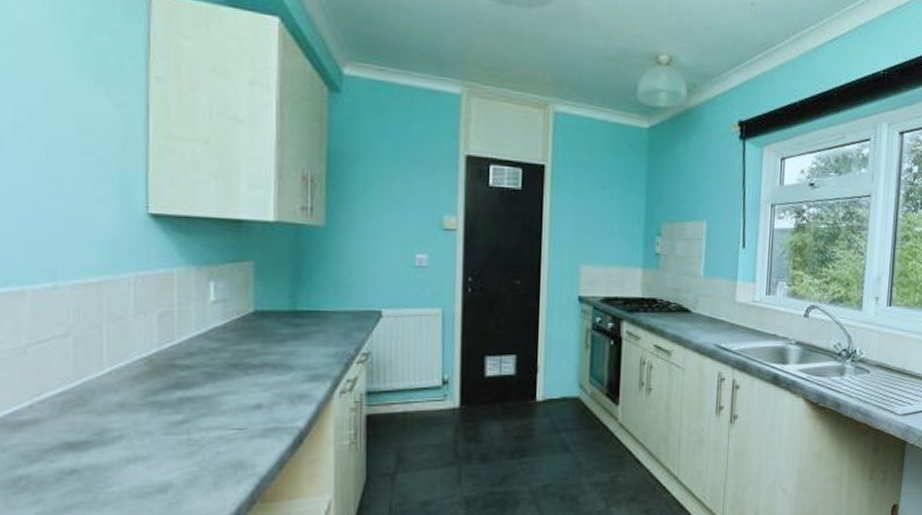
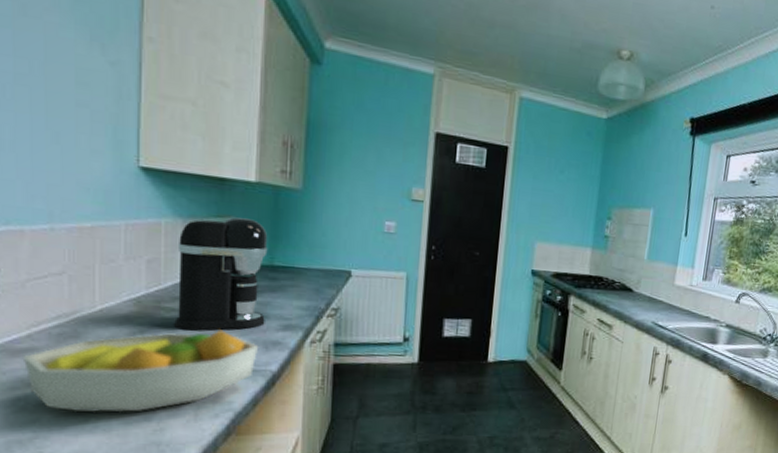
fruit bowl: none [25,385,284,489] -> present [24,329,259,413]
coffee maker: none [190,261,290,388] -> present [174,217,268,331]

